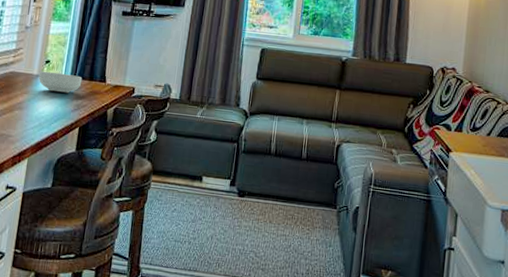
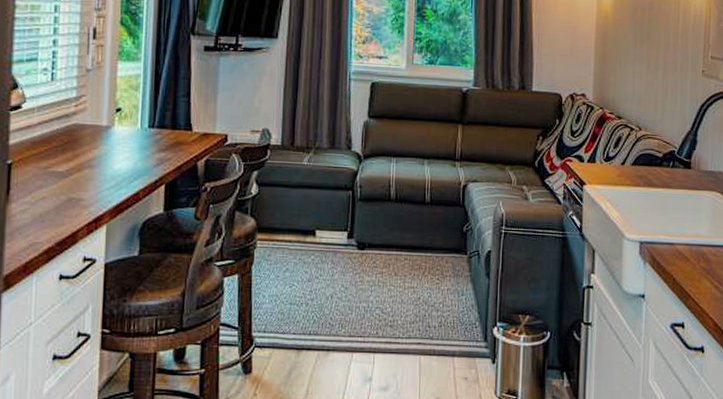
cereal bowl: present [38,71,83,93] -> none [109,122,163,146]

